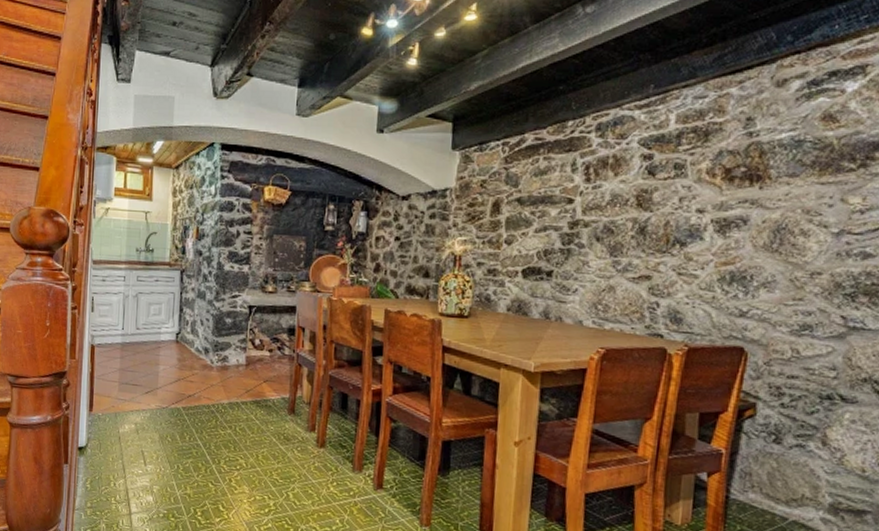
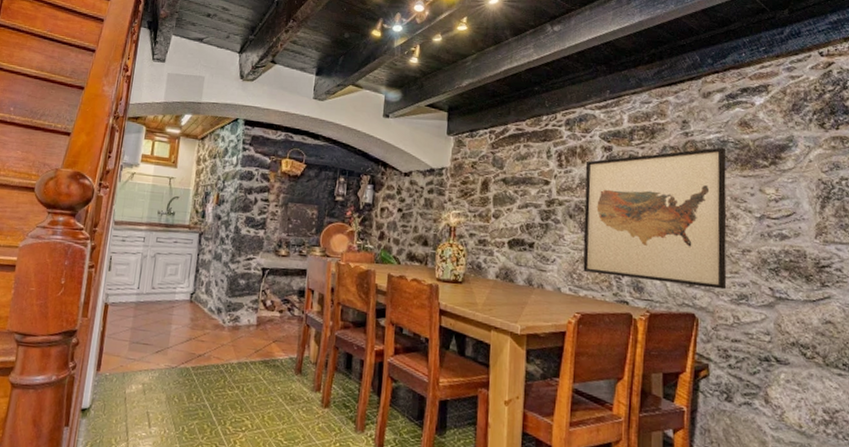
wall art: none [610,148,801,319] -> present [583,147,727,290]

